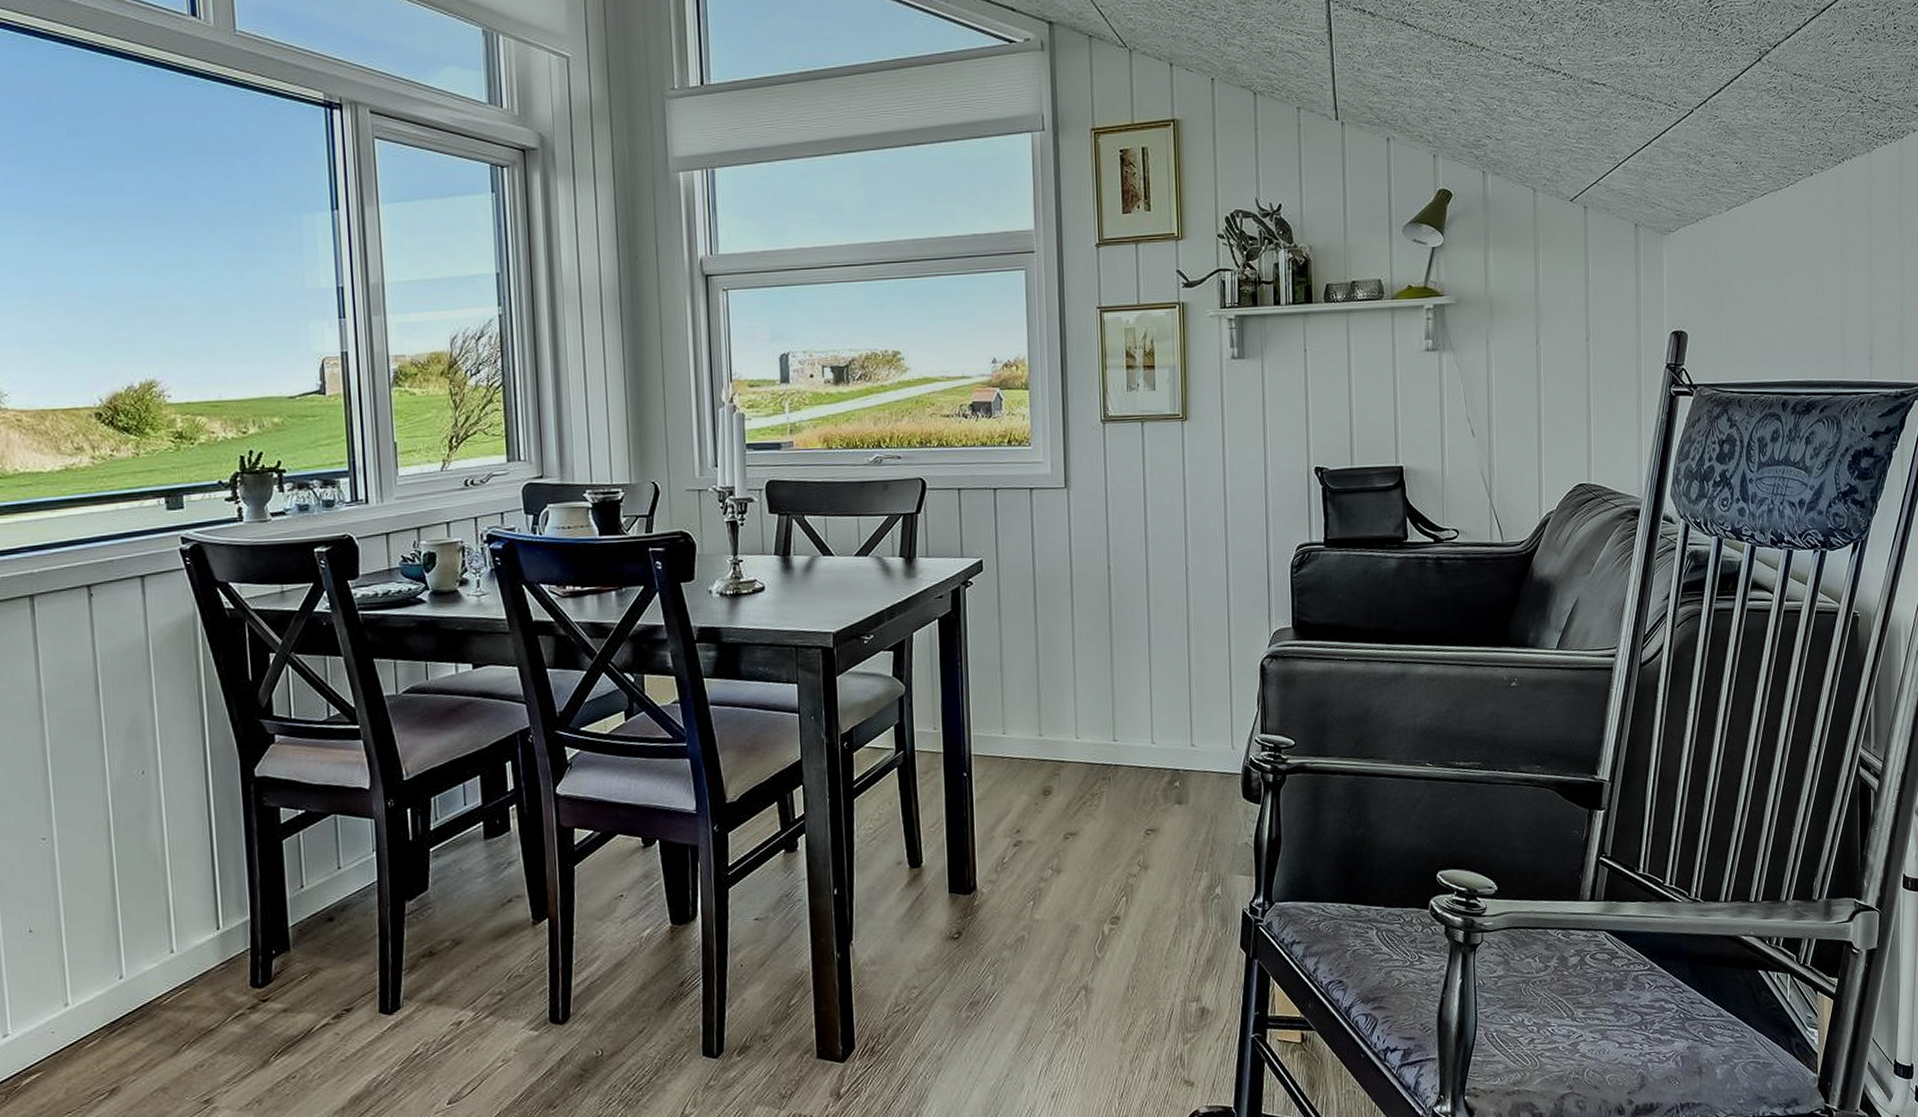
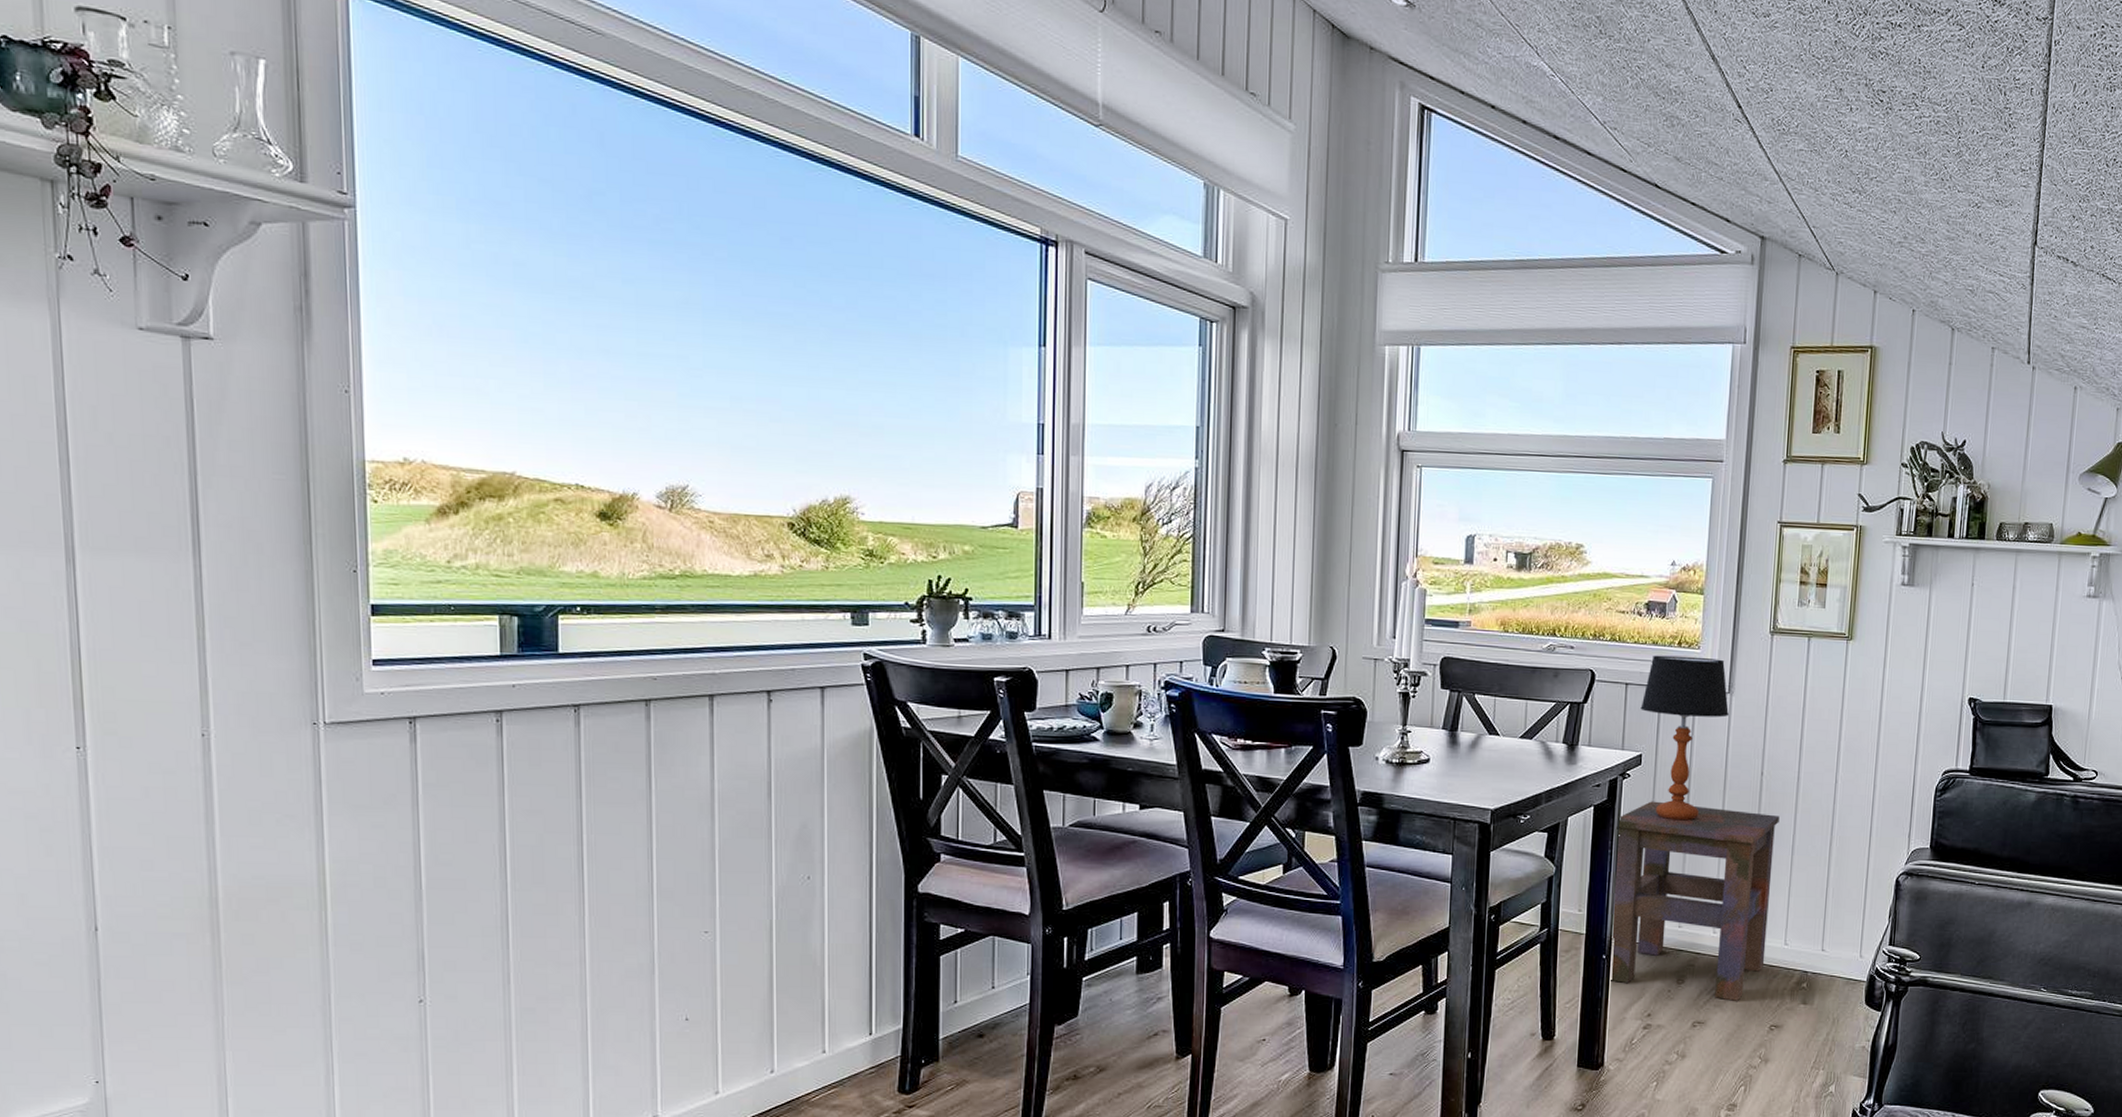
side table: none [963,607,1133,808] -> present [1609,801,1780,1001]
table lamp: none [976,453,1069,625] -> present [1640,655,1730,821]

